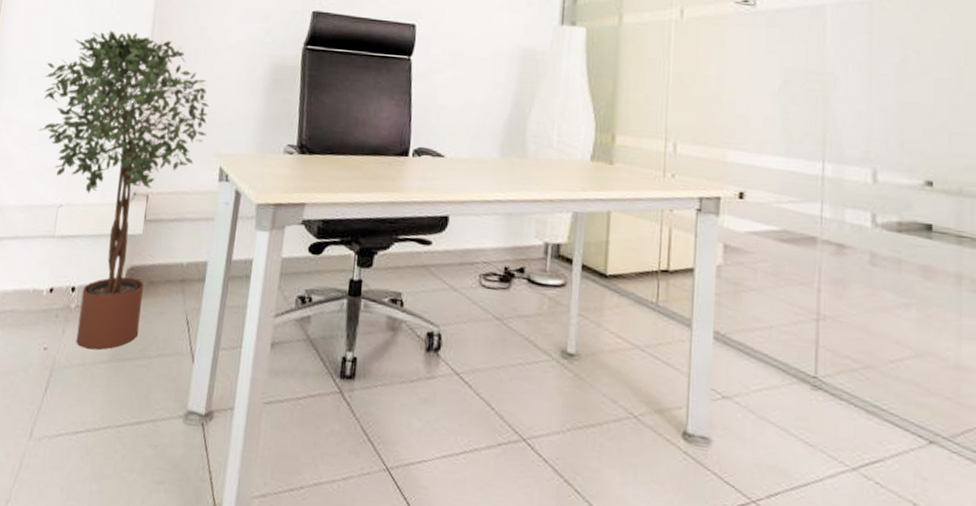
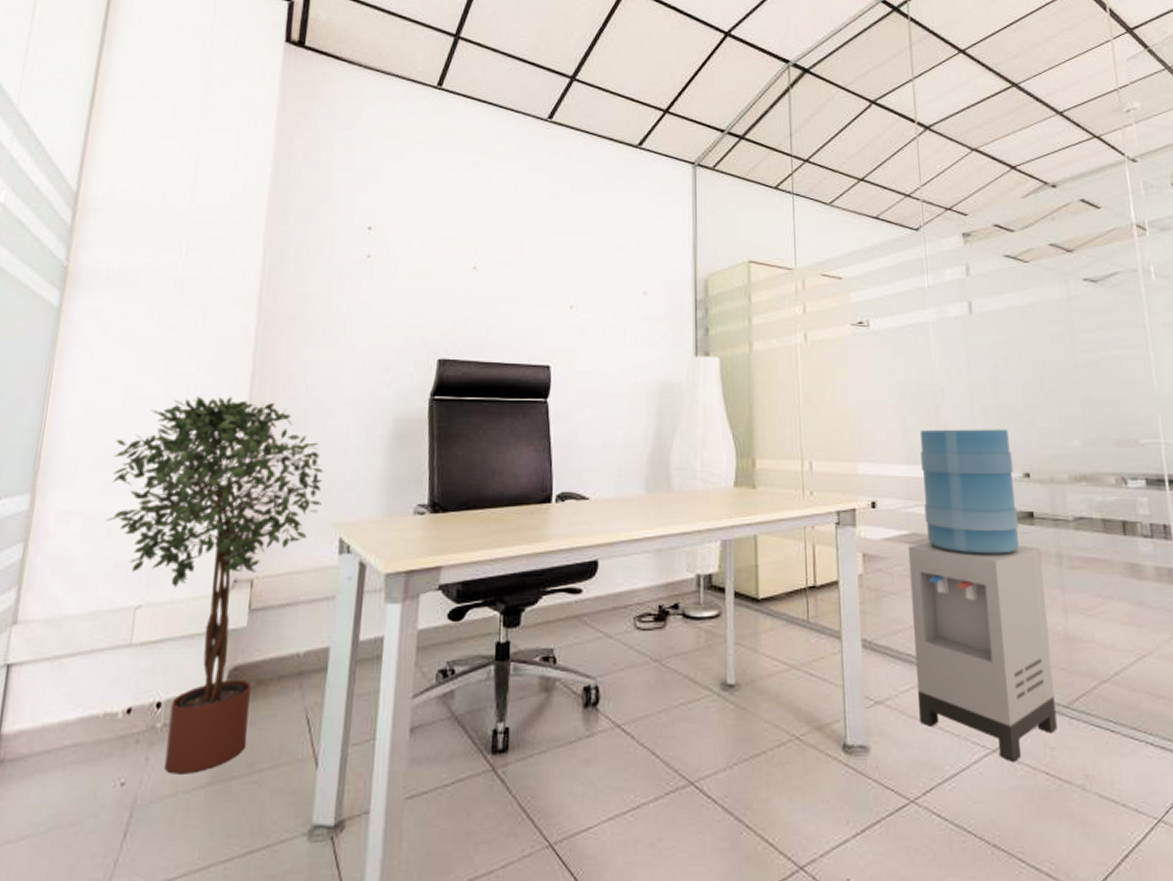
water cooler: none [771,121,936,486] -> present [907,429,1057,763]

